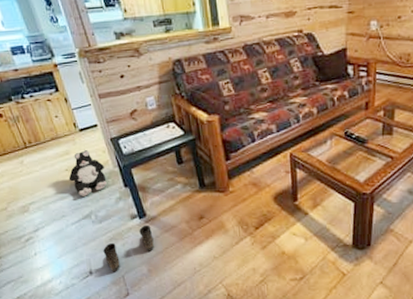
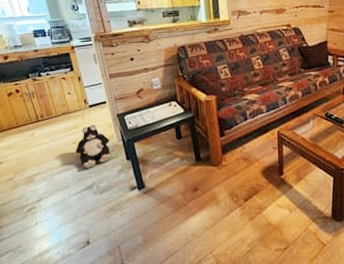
boots: present [103,224,154,271] -> none [102,196,150,241]

